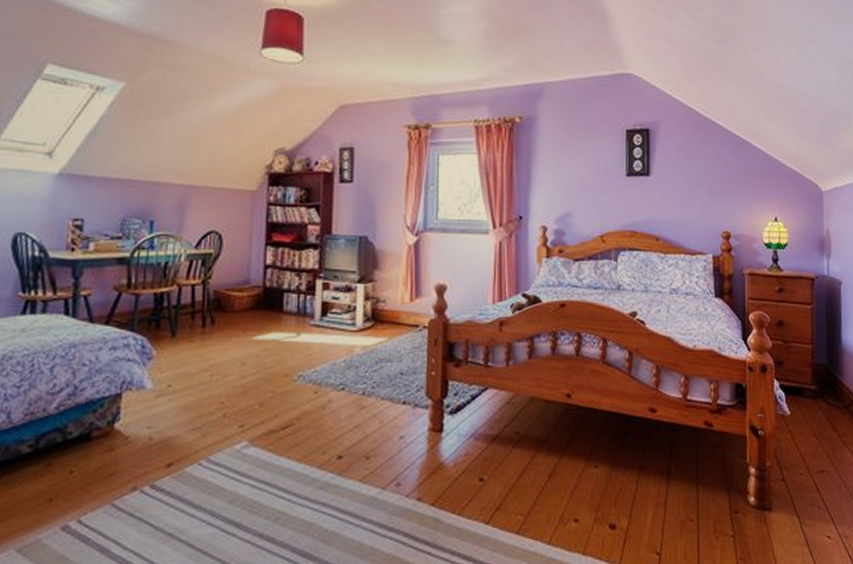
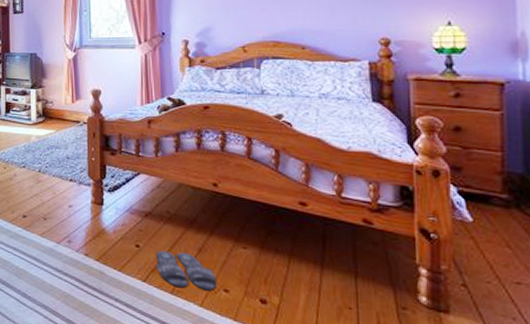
slippers: none [501,480,567,526] -> present [155,251,217,291]

